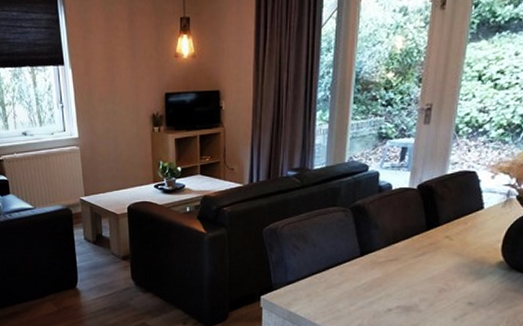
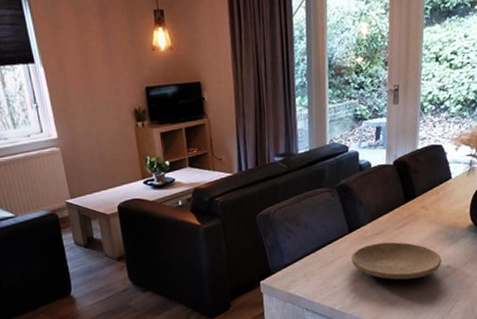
plate: none [359,270,463,312] -> present [351,241,442,280]

